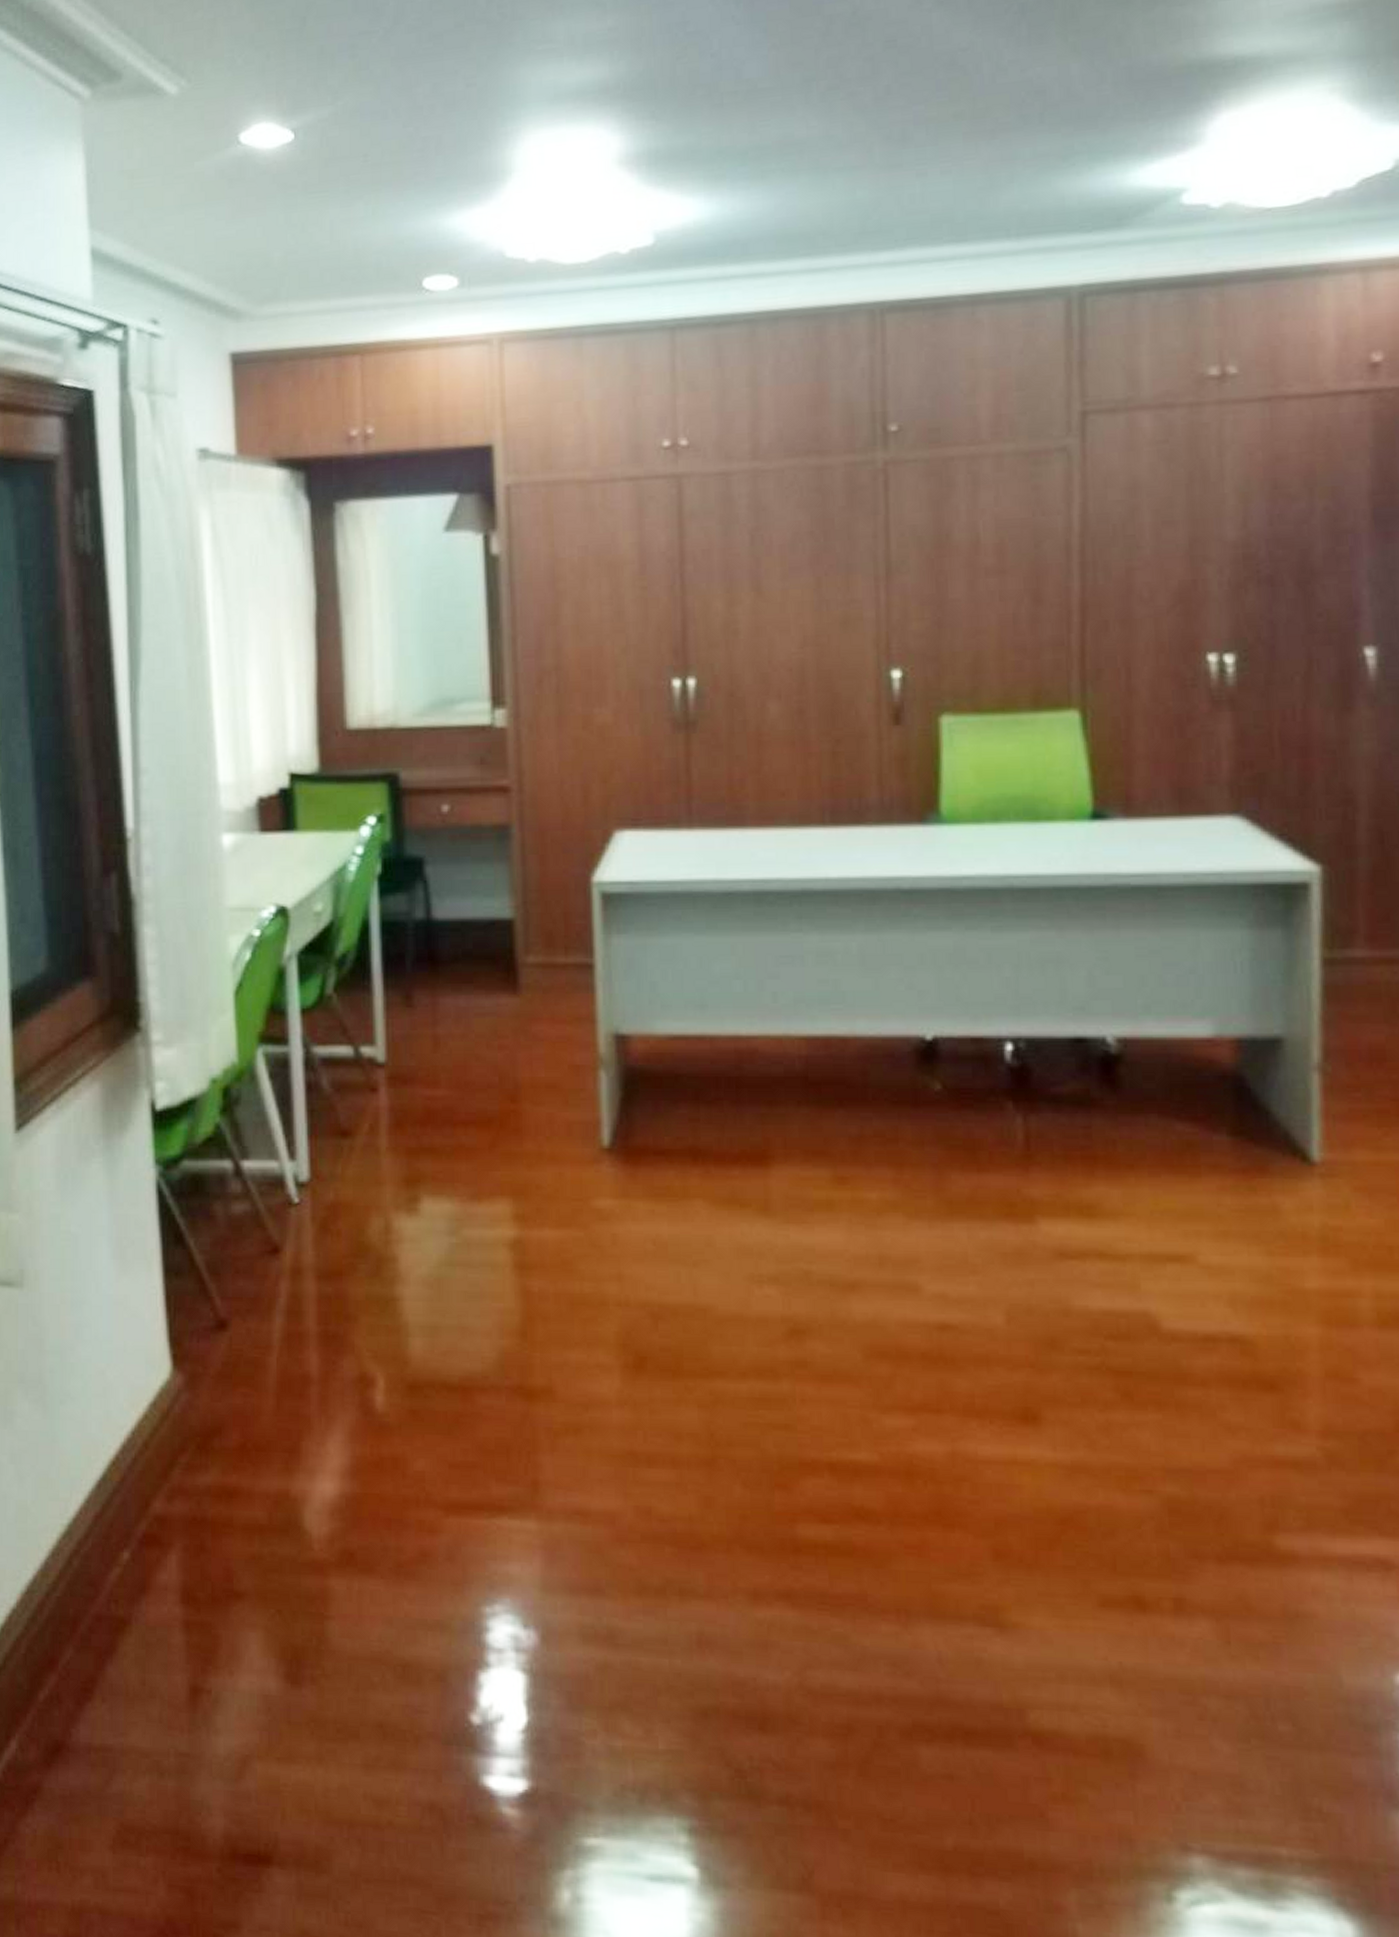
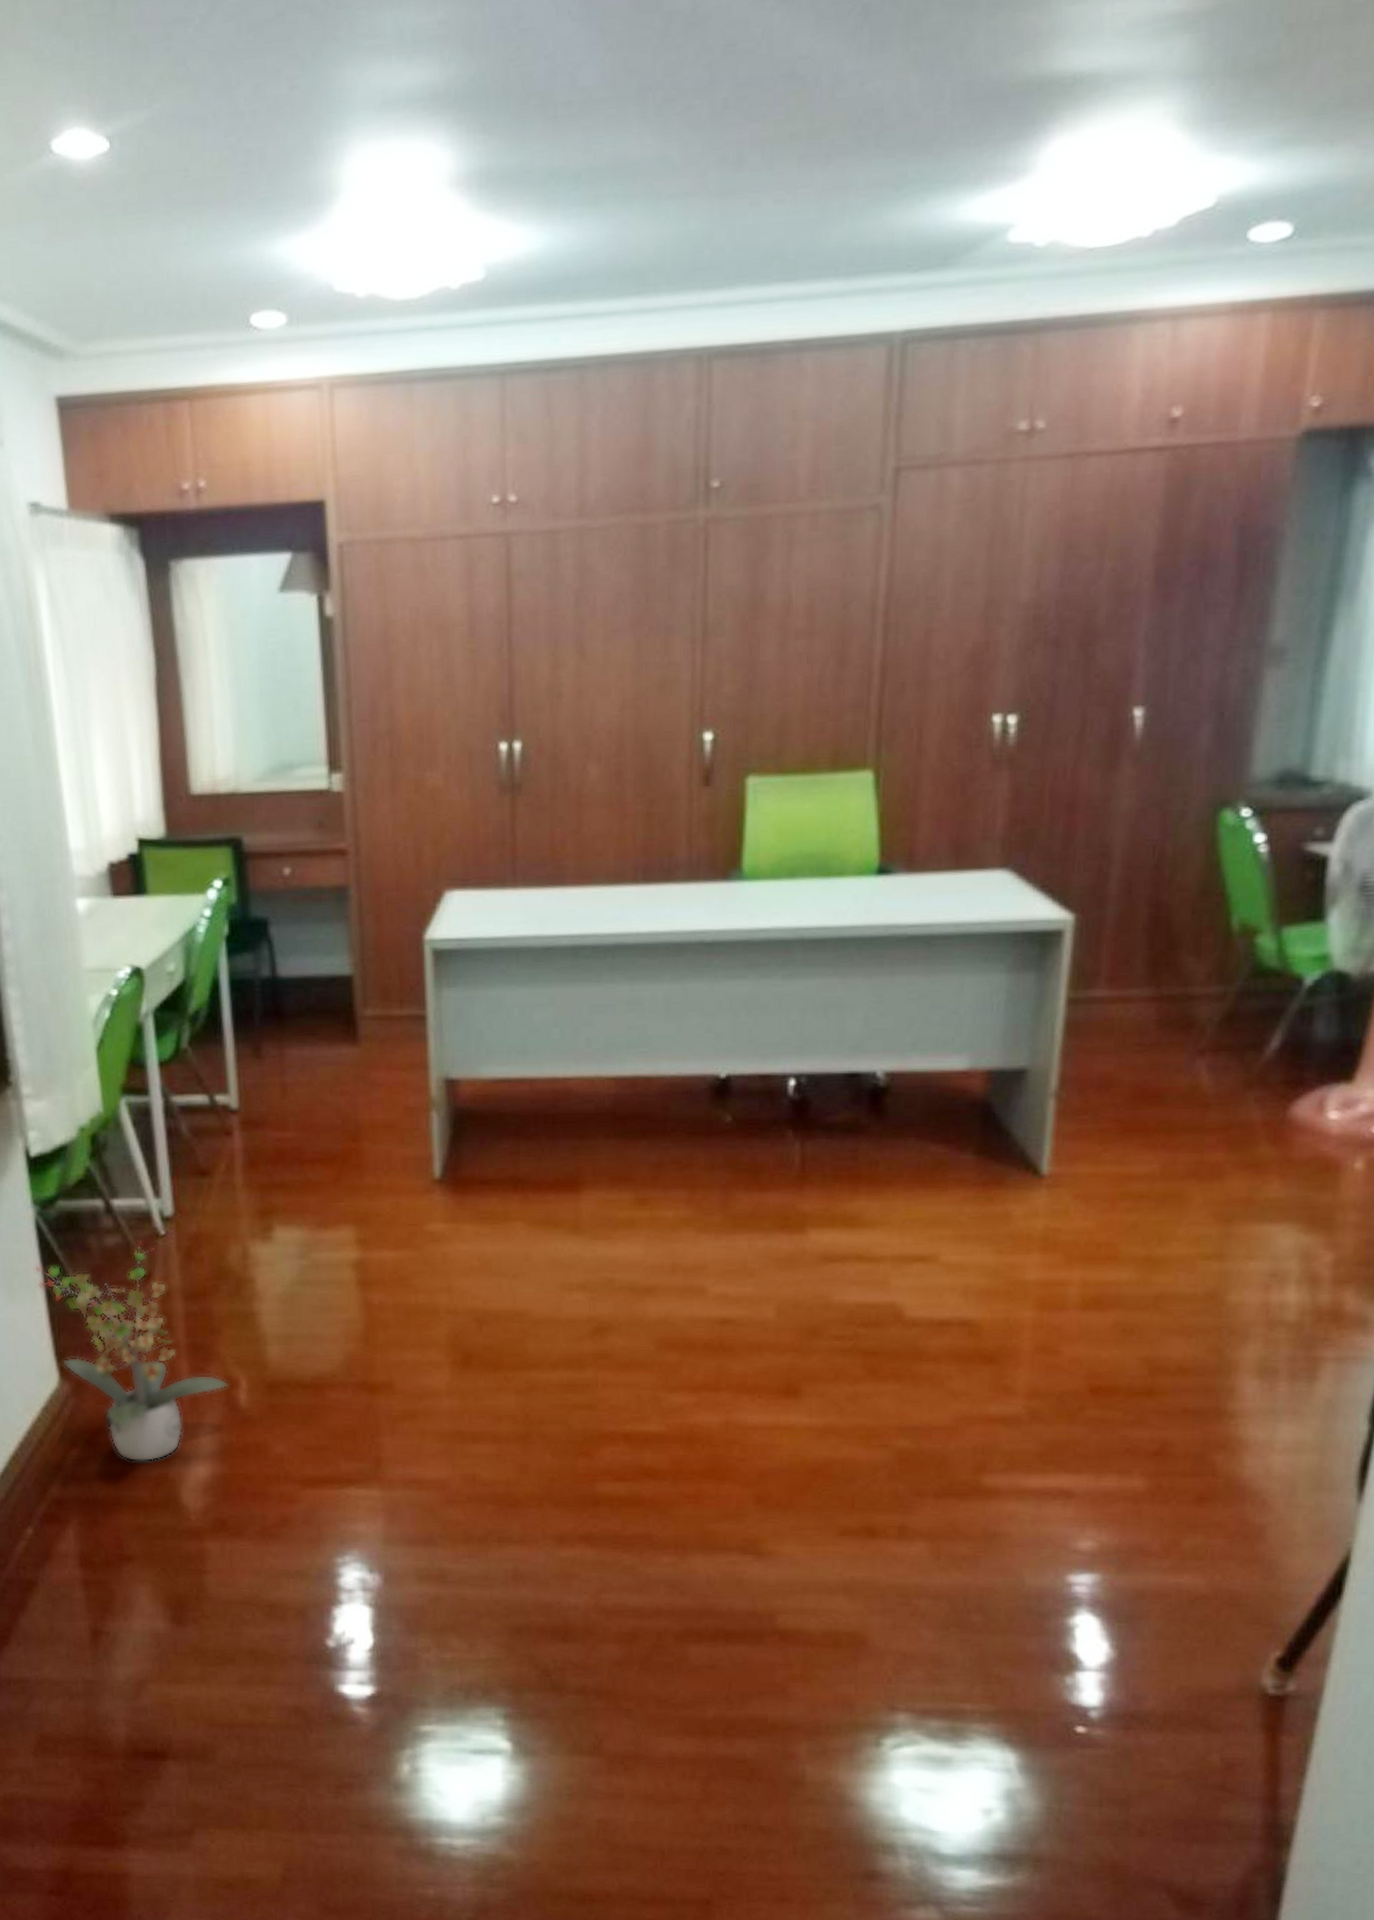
potted plant: none [152,1207,364,1475] -> present [34,1239,229,1462]

